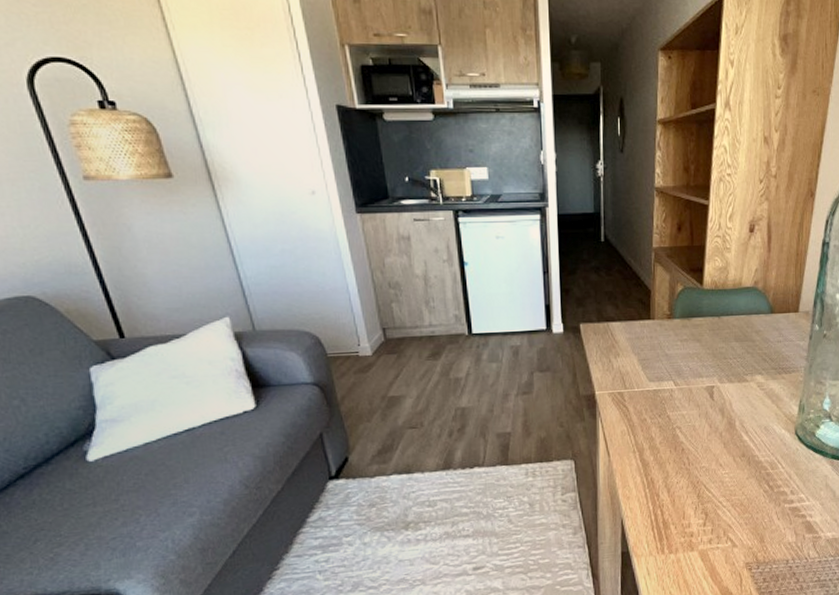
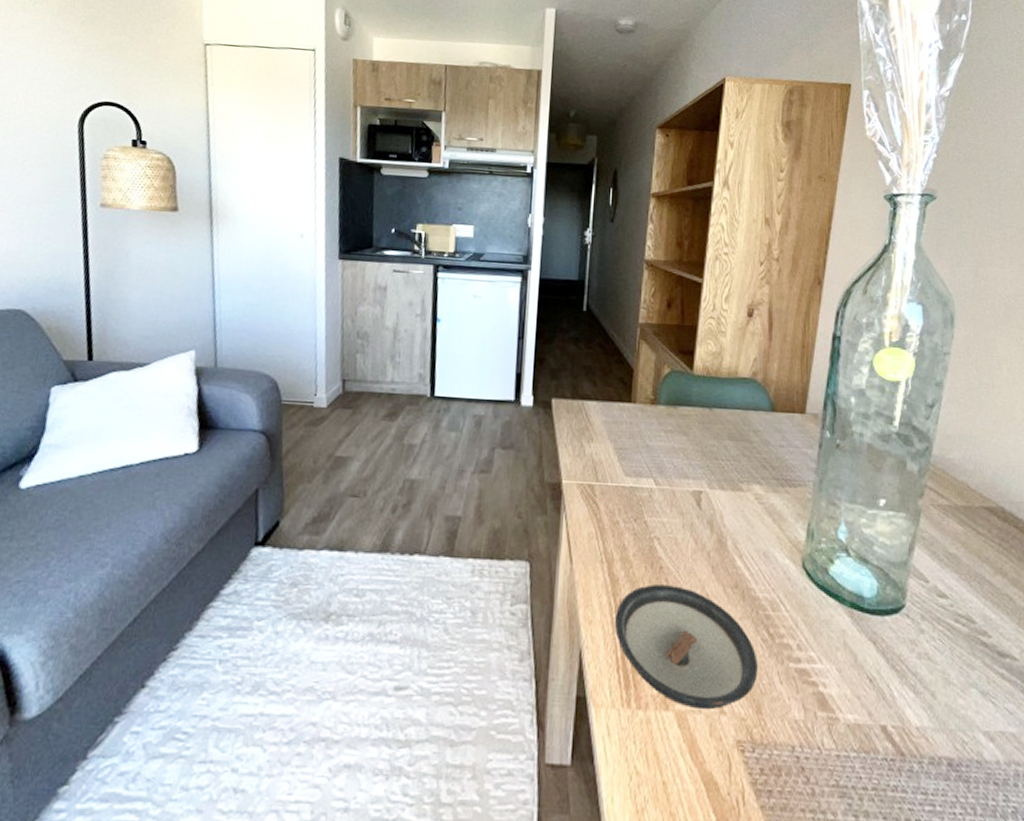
saucer: none [647,461,761,547] -> present [614,584,758,710]

